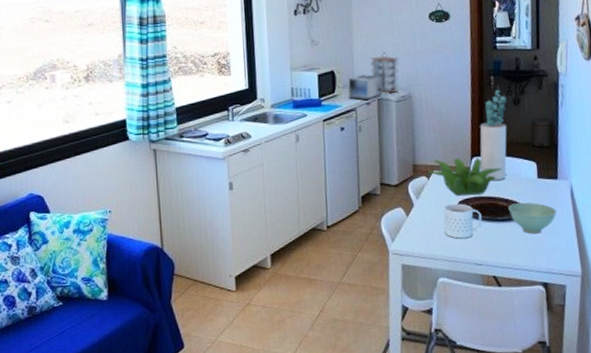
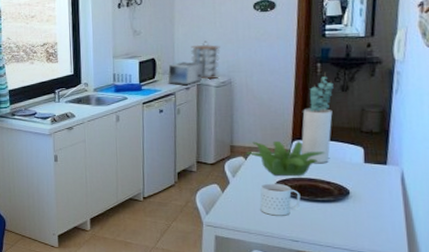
bowl: present [508,202,557,234] -> none [329,186,385,216]

